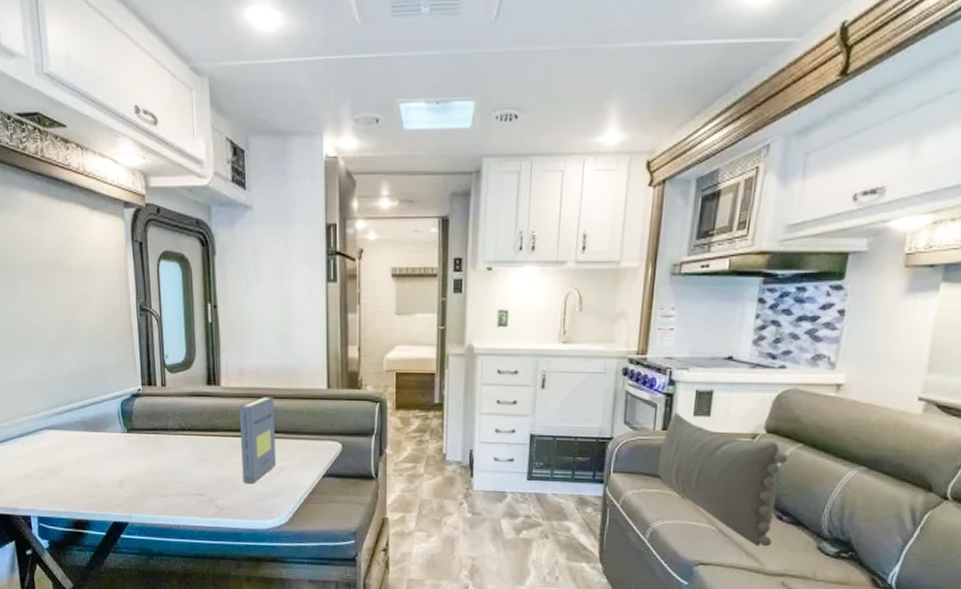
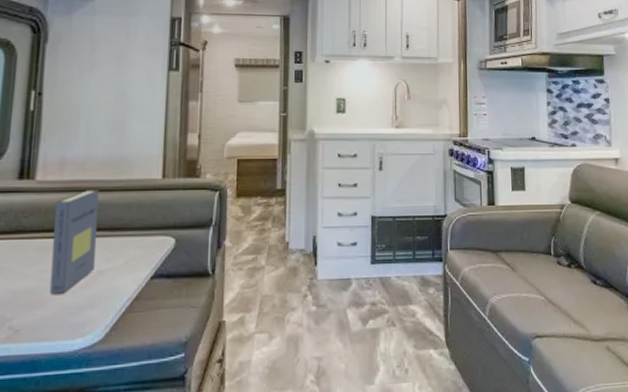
pillow: present [657,412,788,547] -> none [488,188,592,313]

